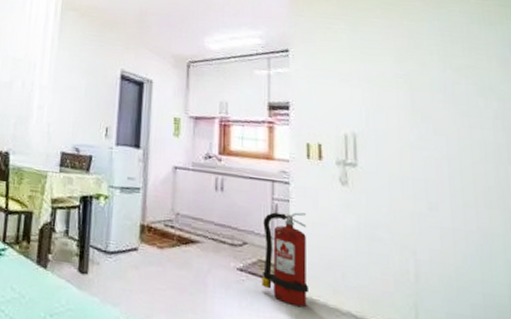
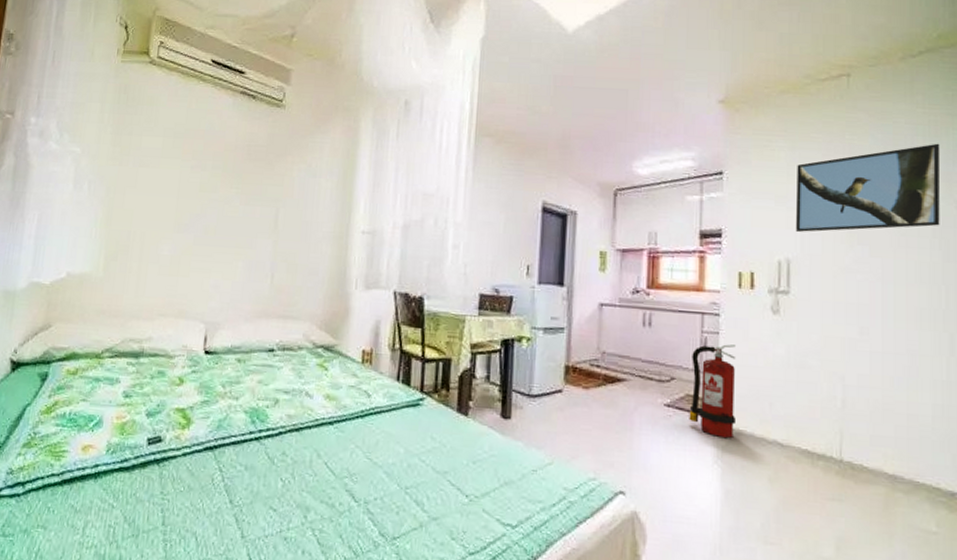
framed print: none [359,31,501,109] -> present [796,143,941,232]

